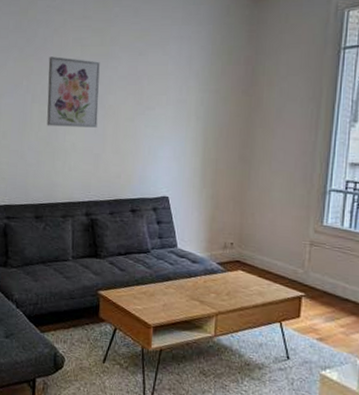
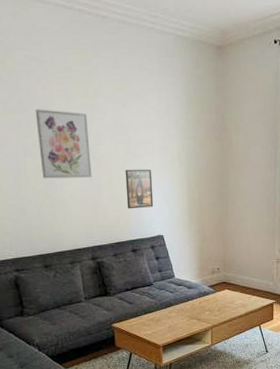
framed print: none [131,121,164,165] -> present [125,169,154,209]

